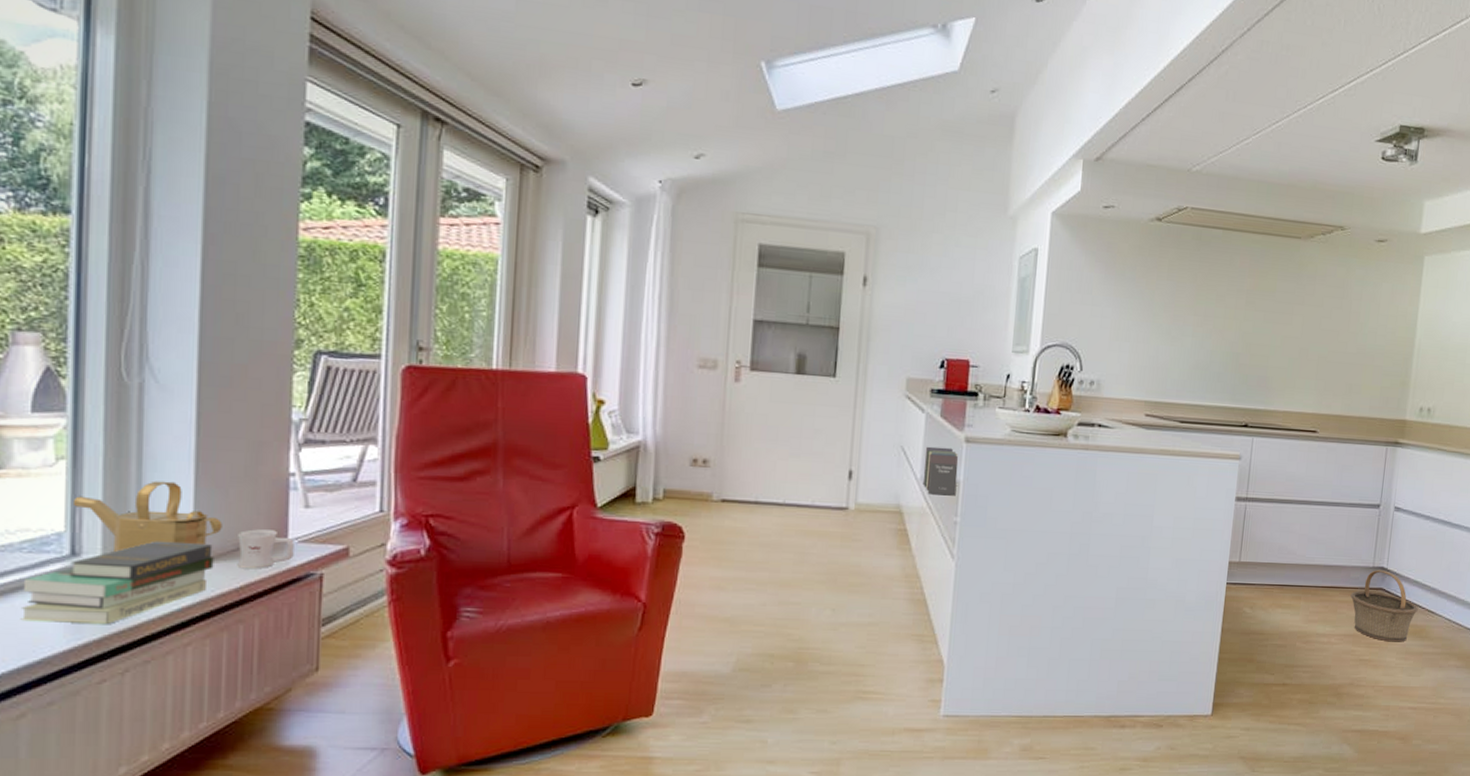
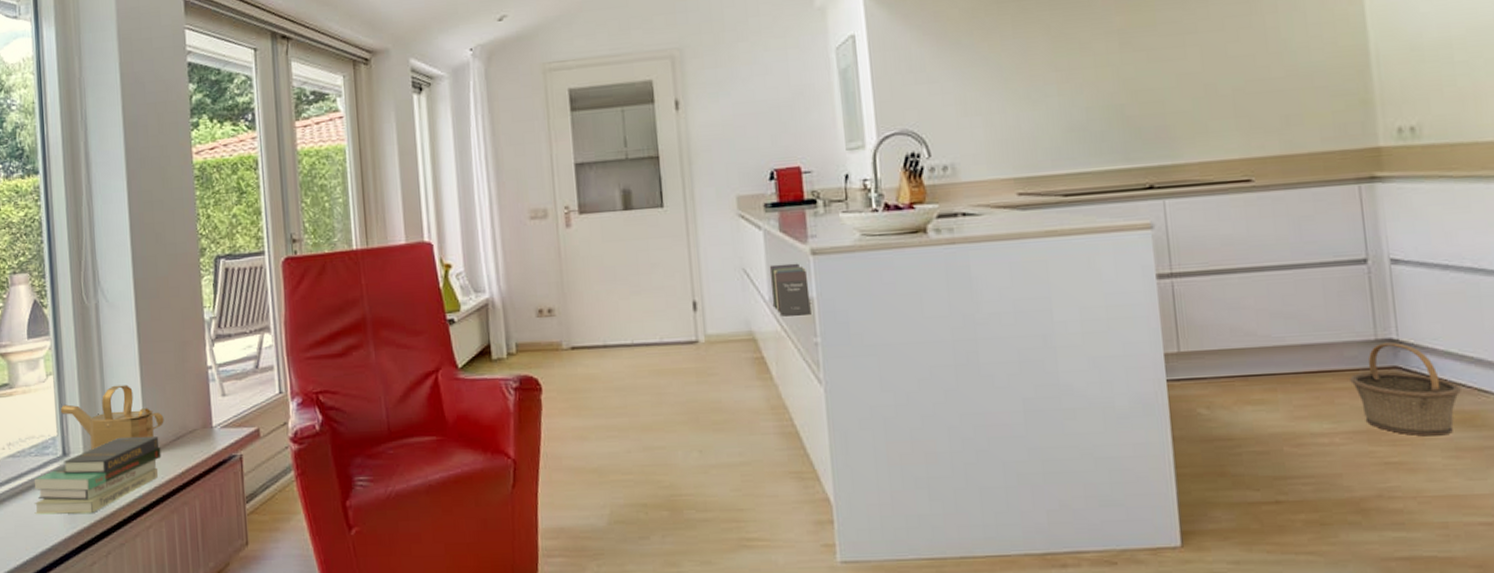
mug: present [237,529,294,569] -> none [176,419,219,456]

